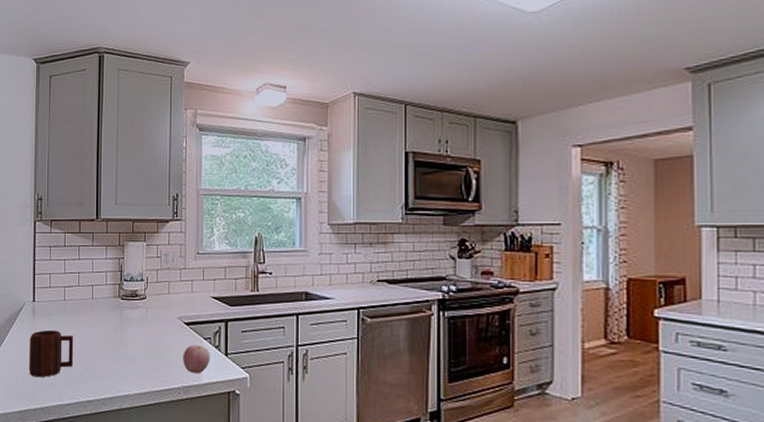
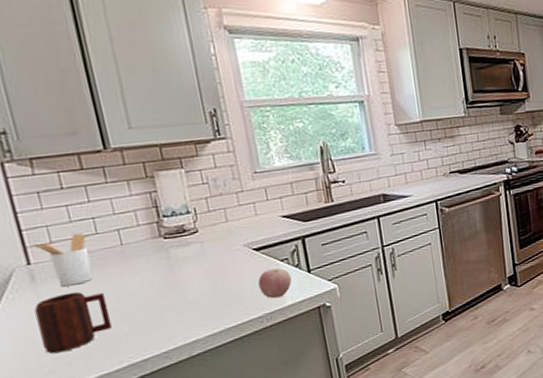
utensil holder: none [39,284,71,325] -> present [32,233,93,287]

